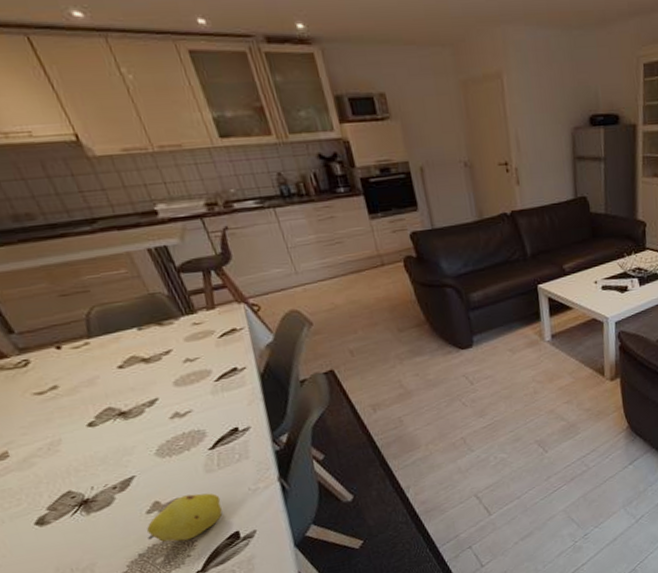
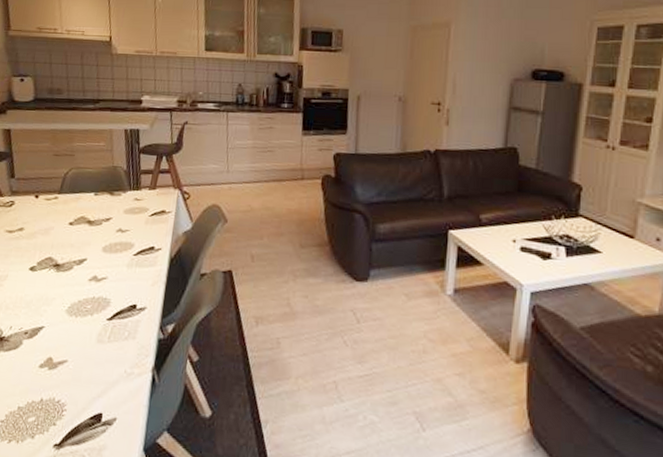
fruit: present [147,493,223,542] -> none [31,359,100,407]

